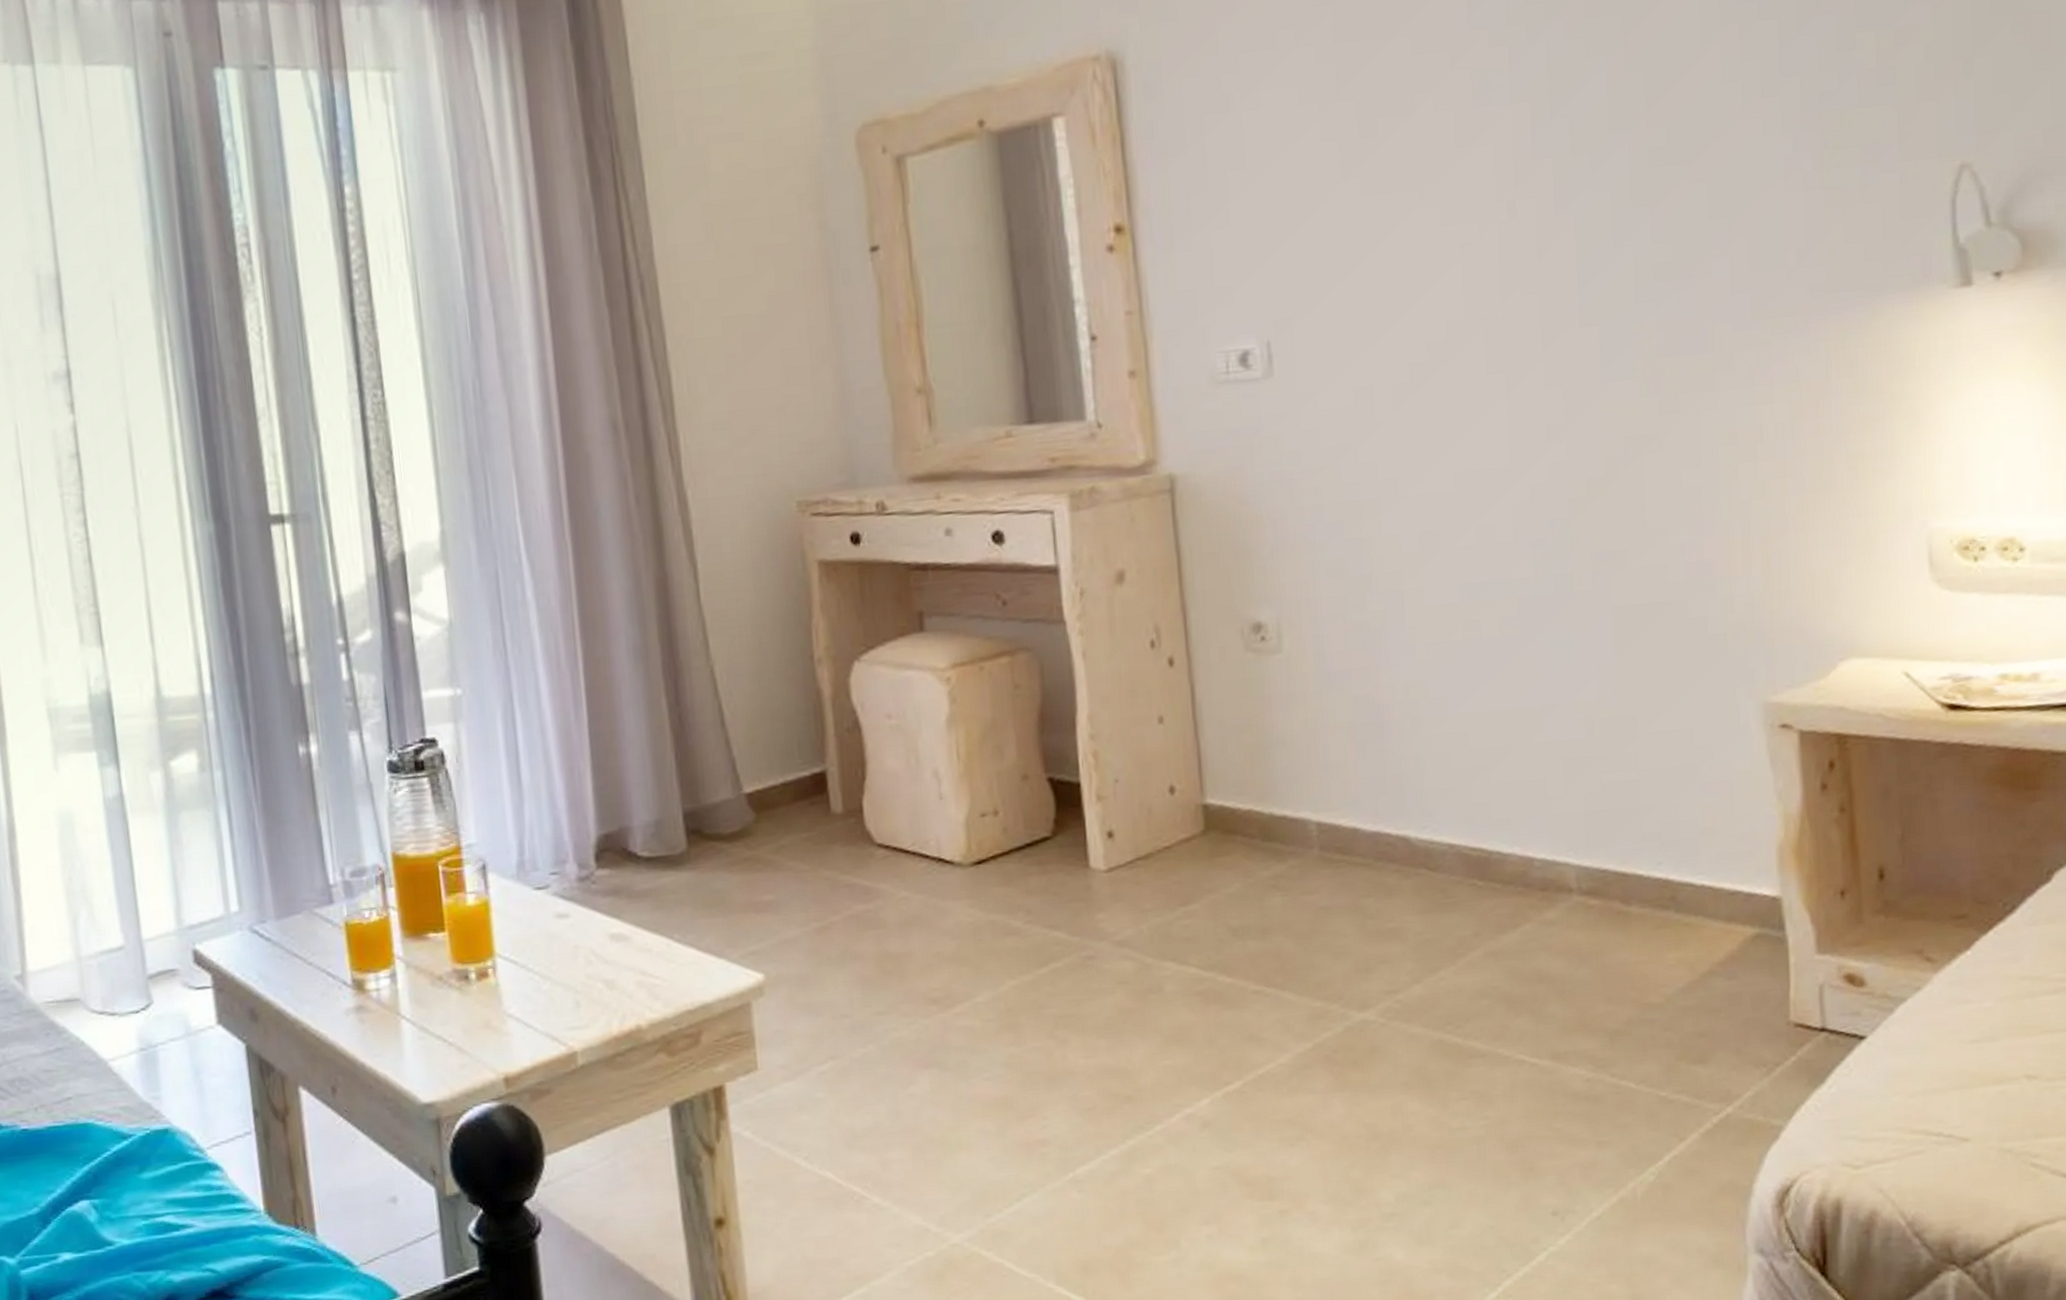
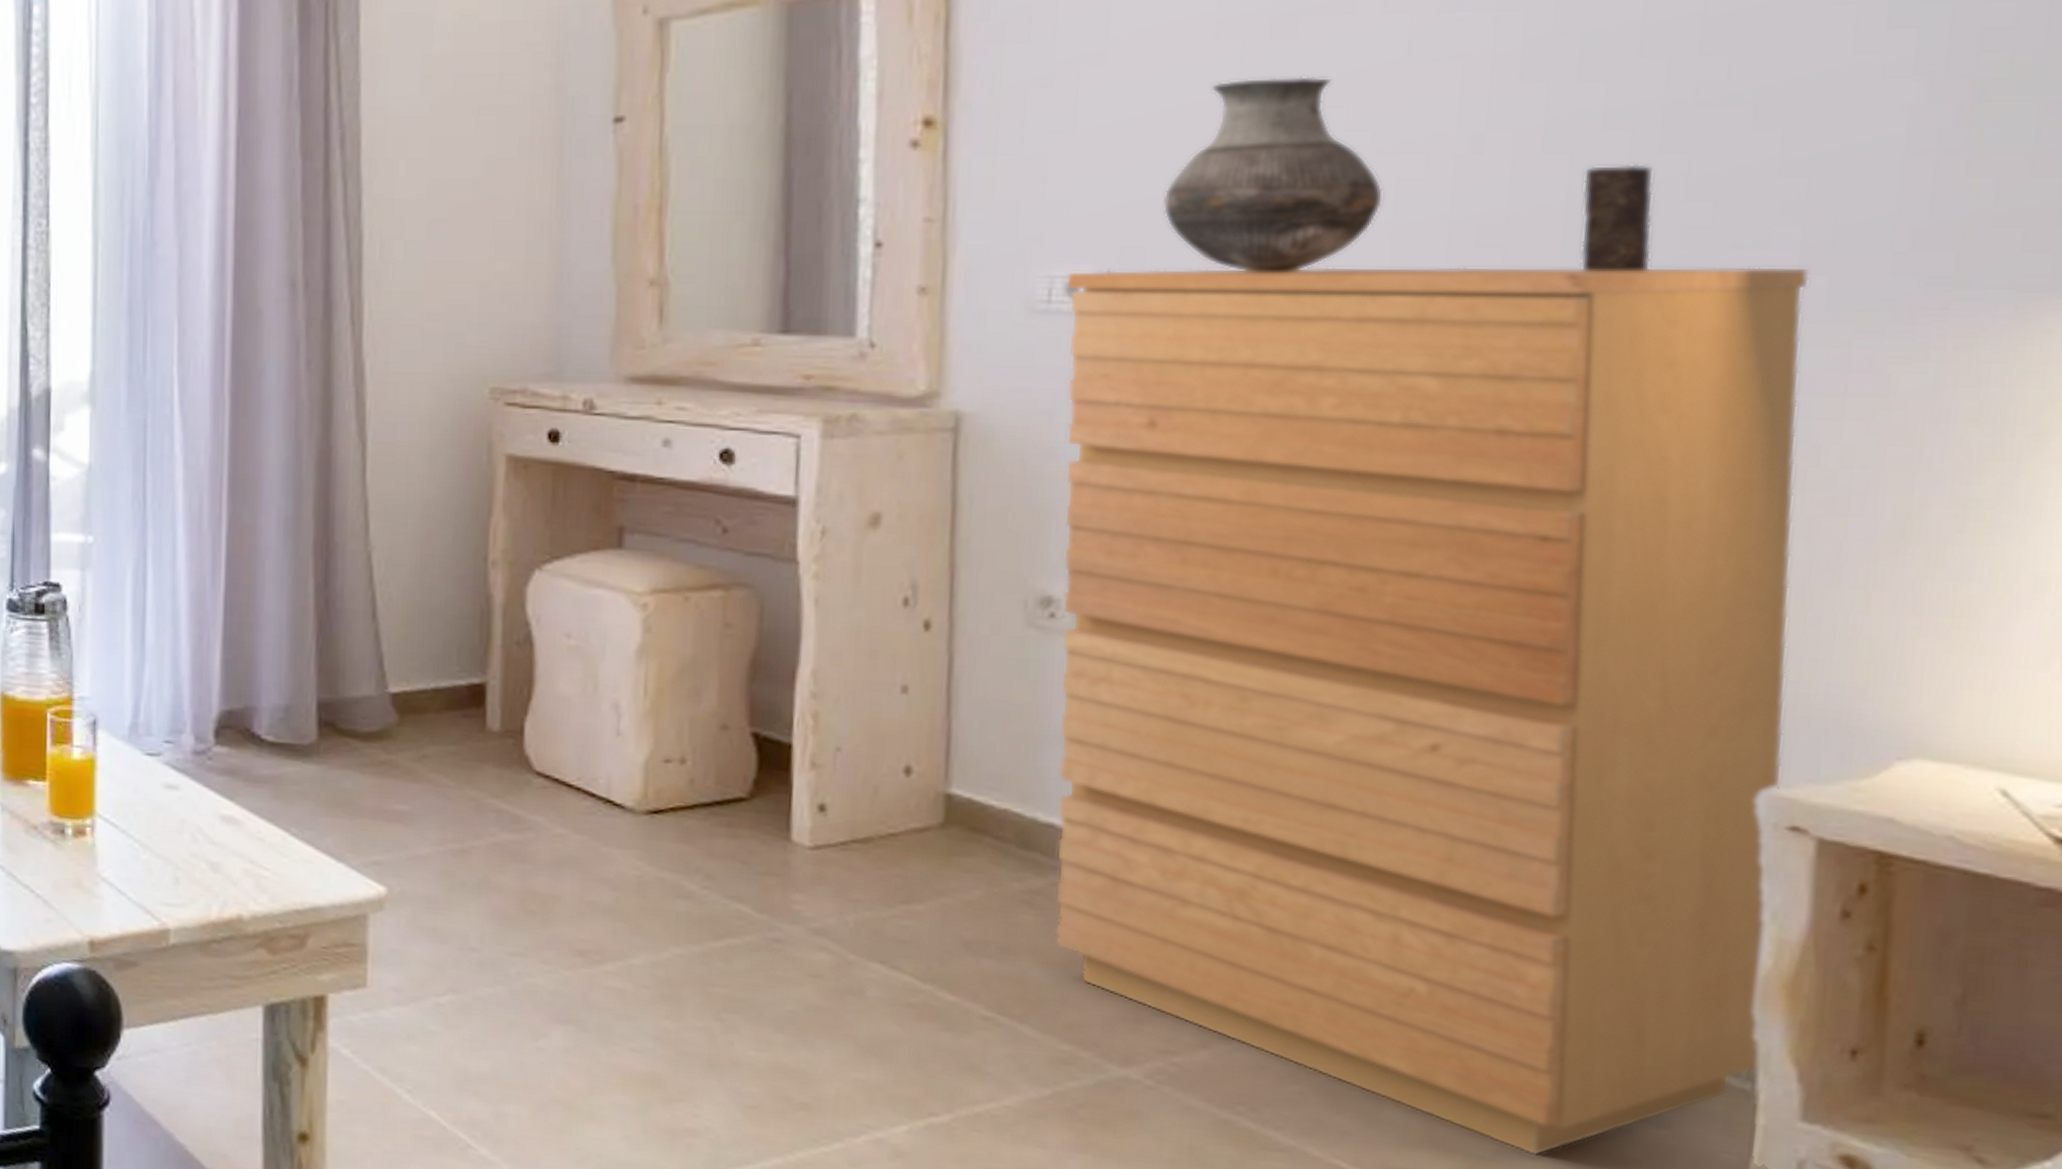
dresser: none [1237,287,1784,1021] -> present [1054,266,1810,1156]
vase: none [1299,165,1454,332] -> present [1162,76,1384,274]
candle: none [1584,217,1638,306] -> present [1579,164,1655,272]

